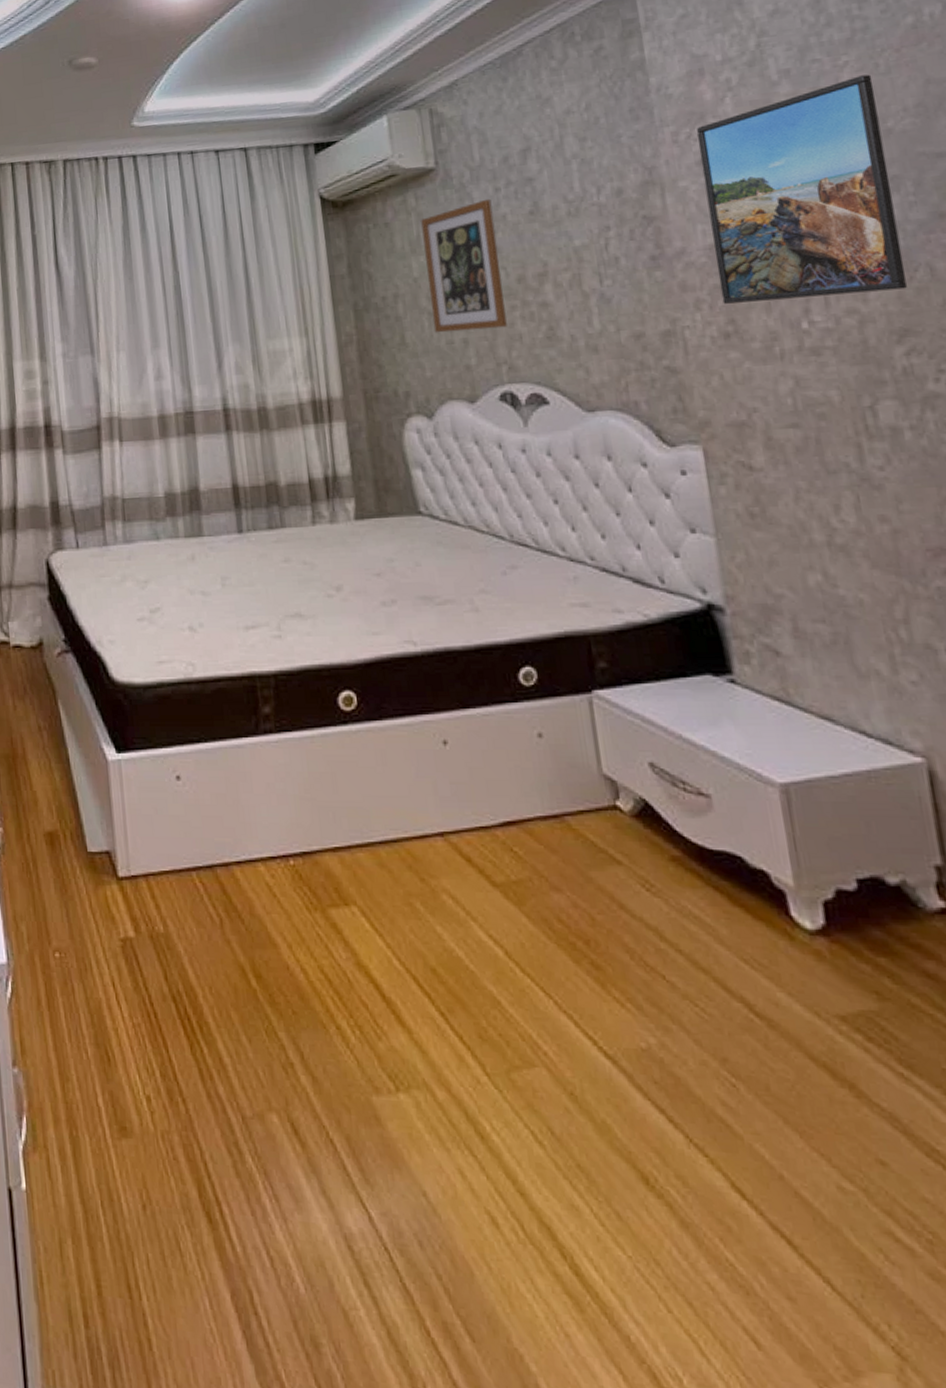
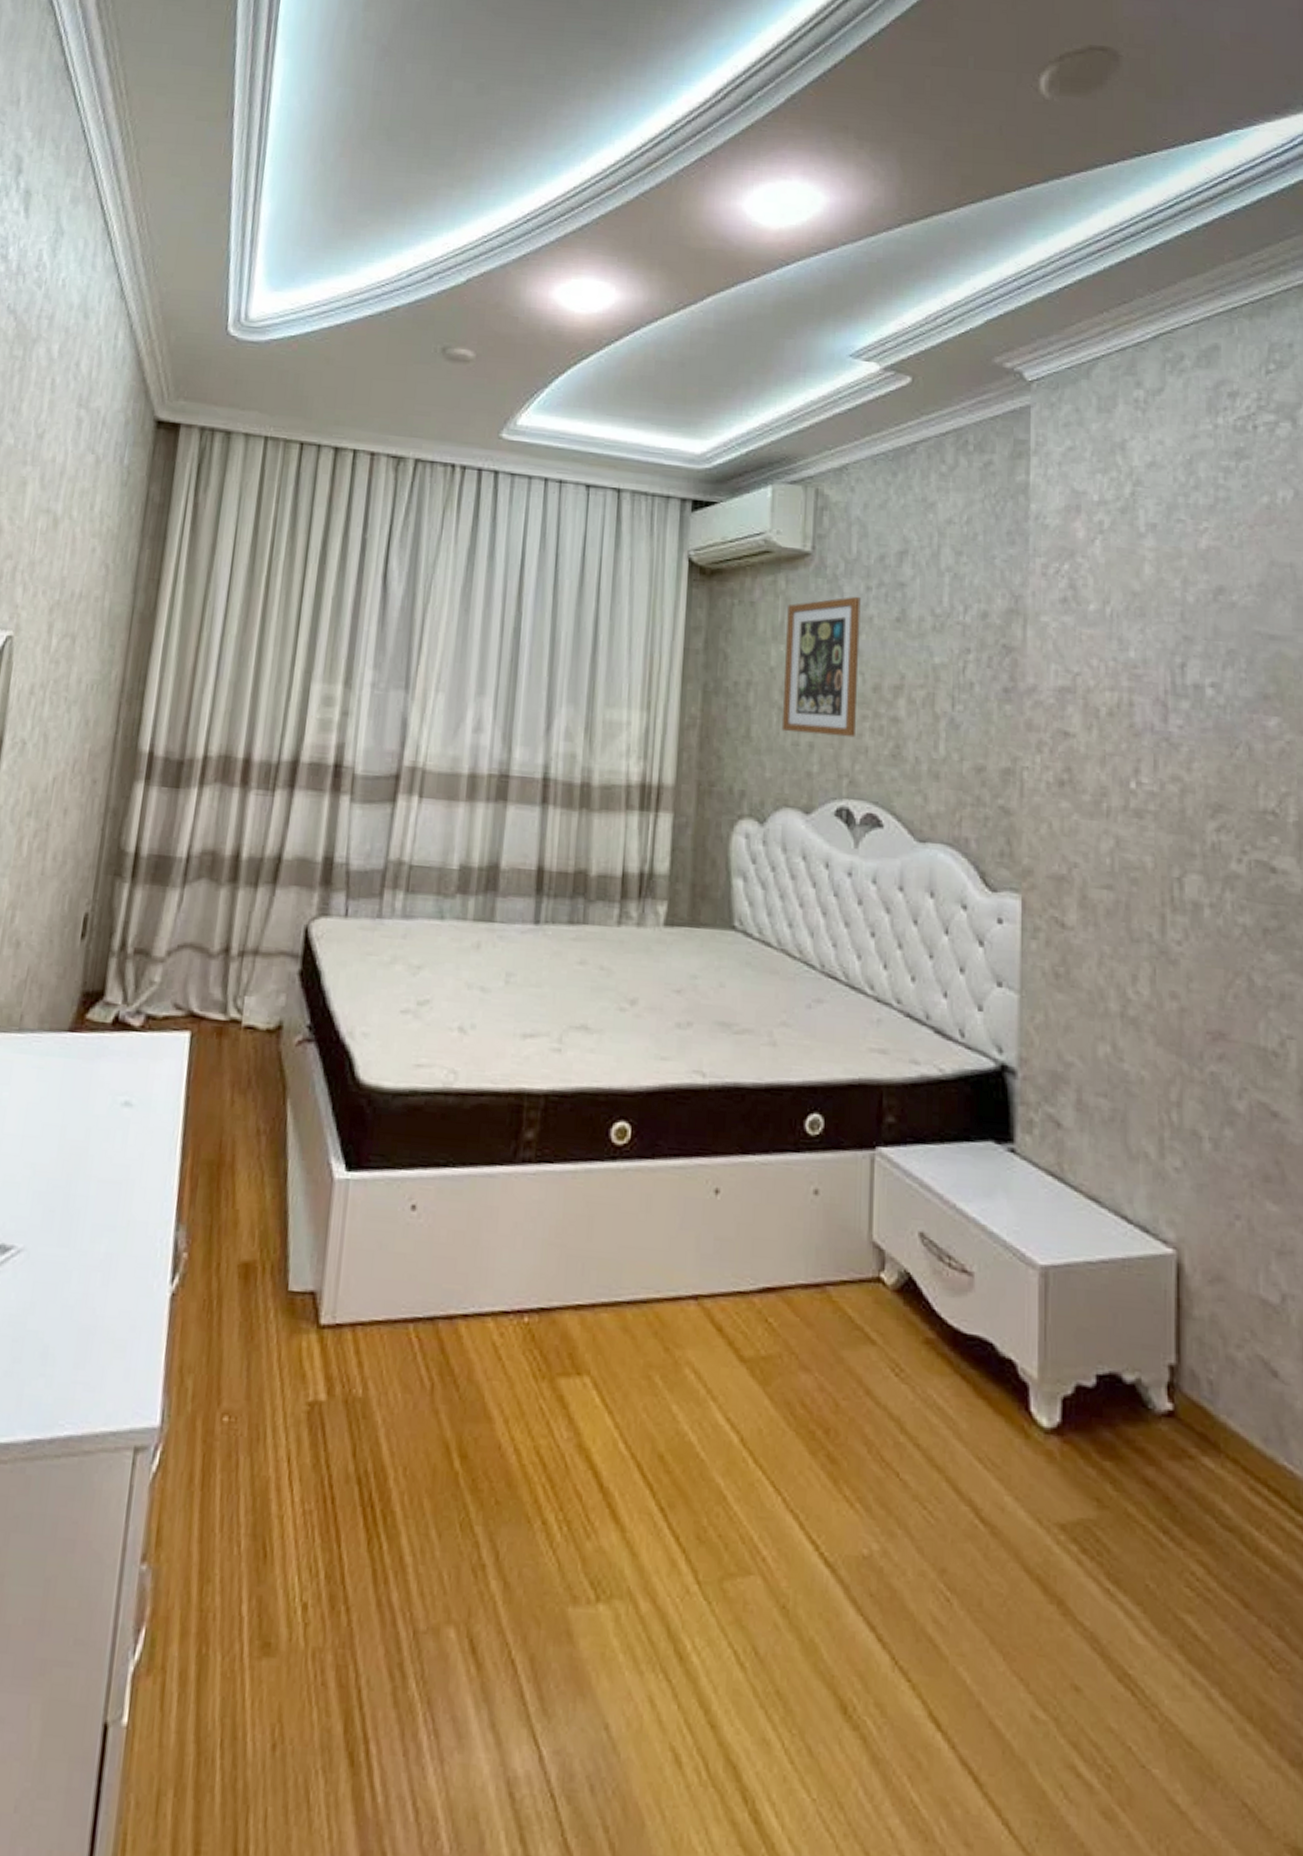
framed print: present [697,74,908,304] -> none [1063,544,1228,764]

